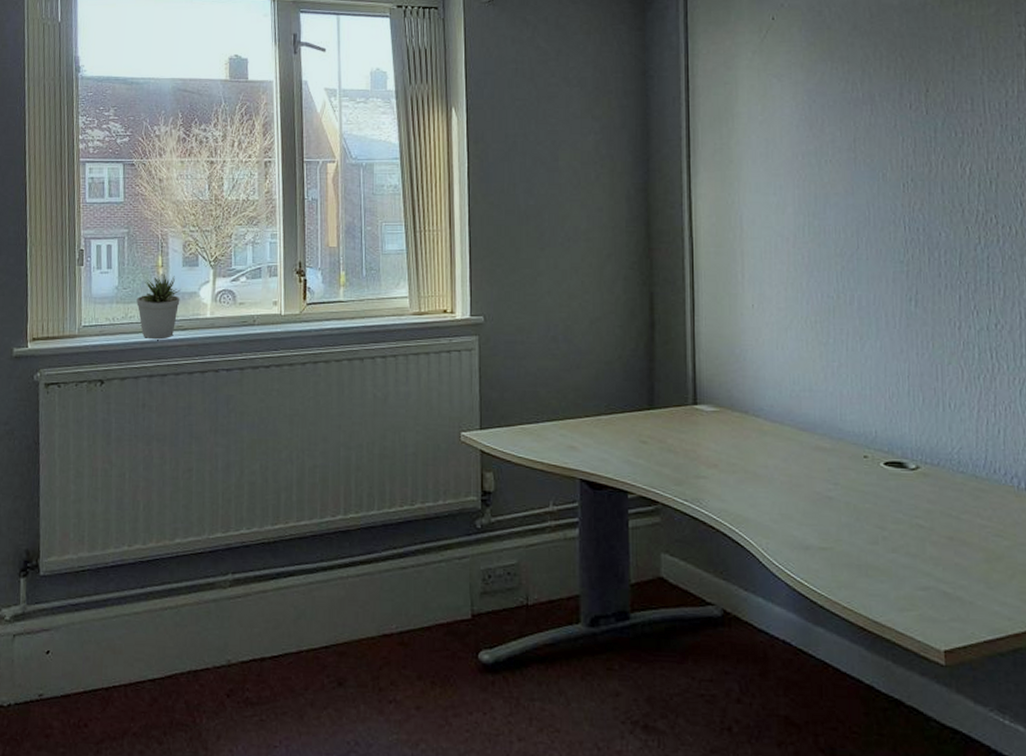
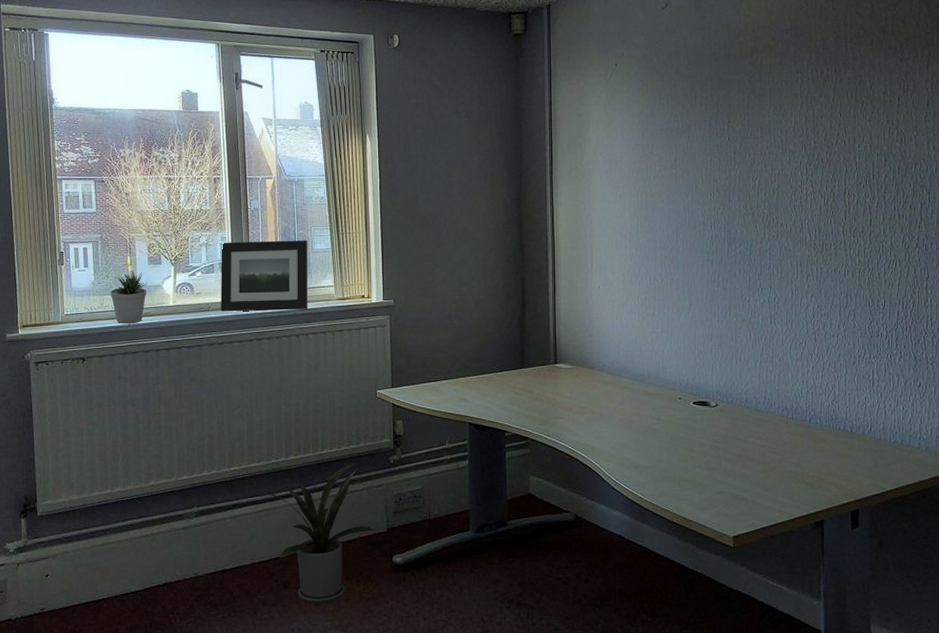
picture frame: none [268,239,377,327] -> present [221,240,308,312]
house plant: none [303,524,456,711] -> present [254,462,375,604]

